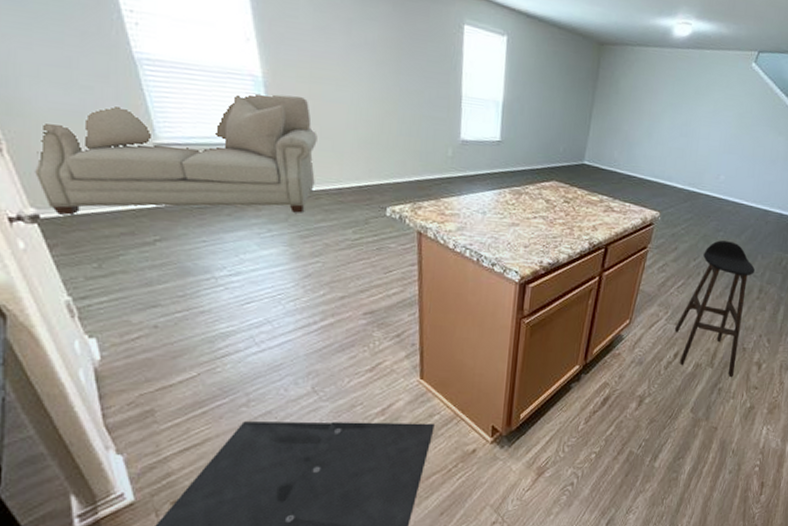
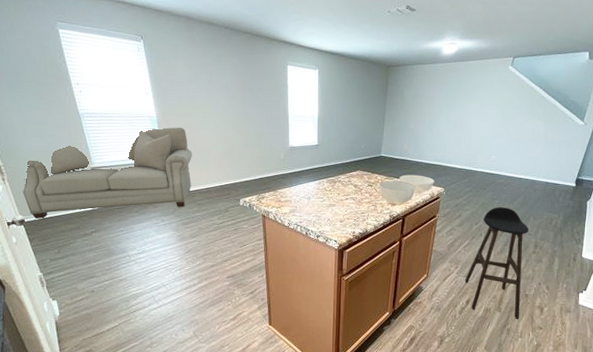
bowl: none [578,196,625,231] -> present [379,180,416,206]
bowl: none [605,191,649,218] -> present [399,174,435,194]

